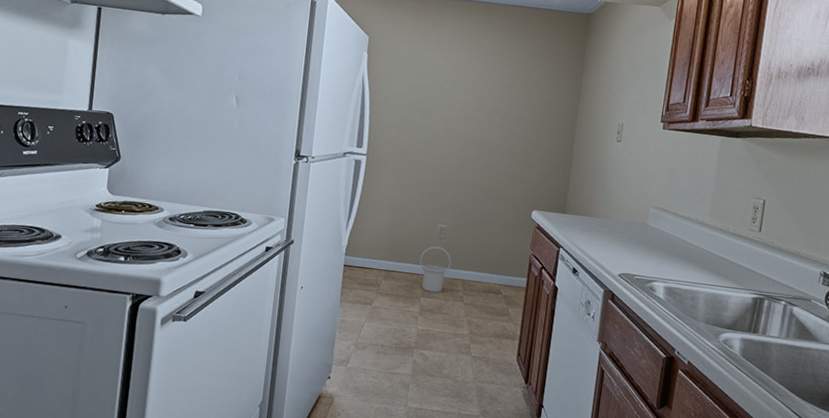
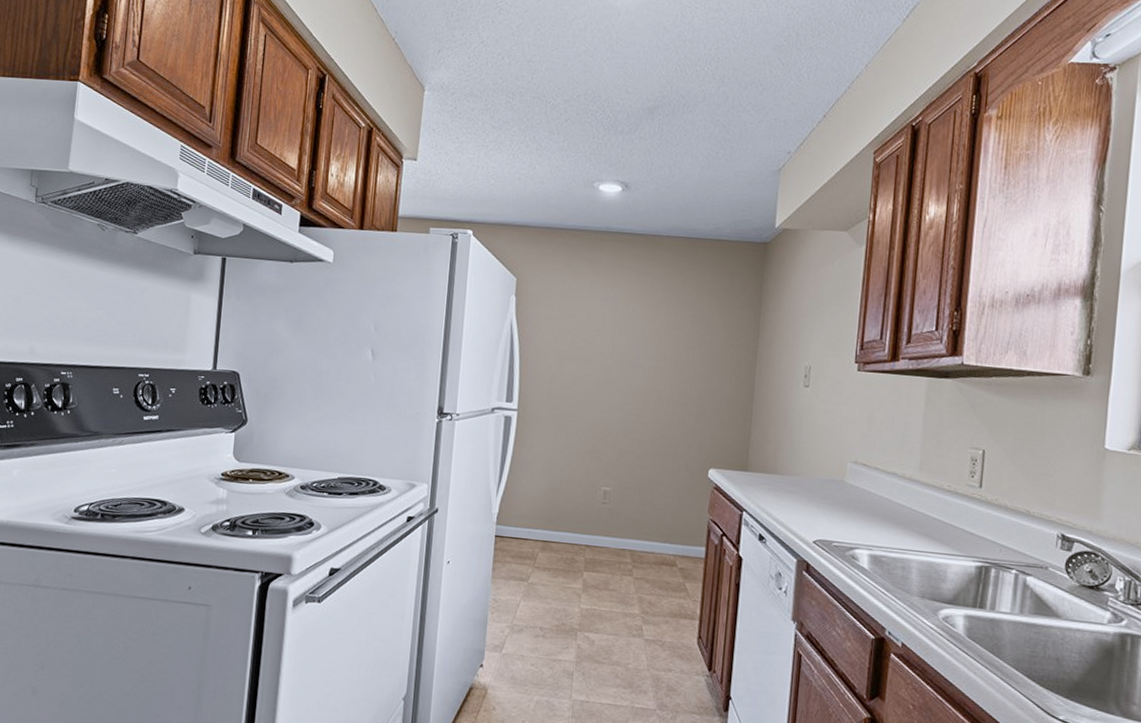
bucket: present [419,246,452,293] -> none [581,512,618,566]

